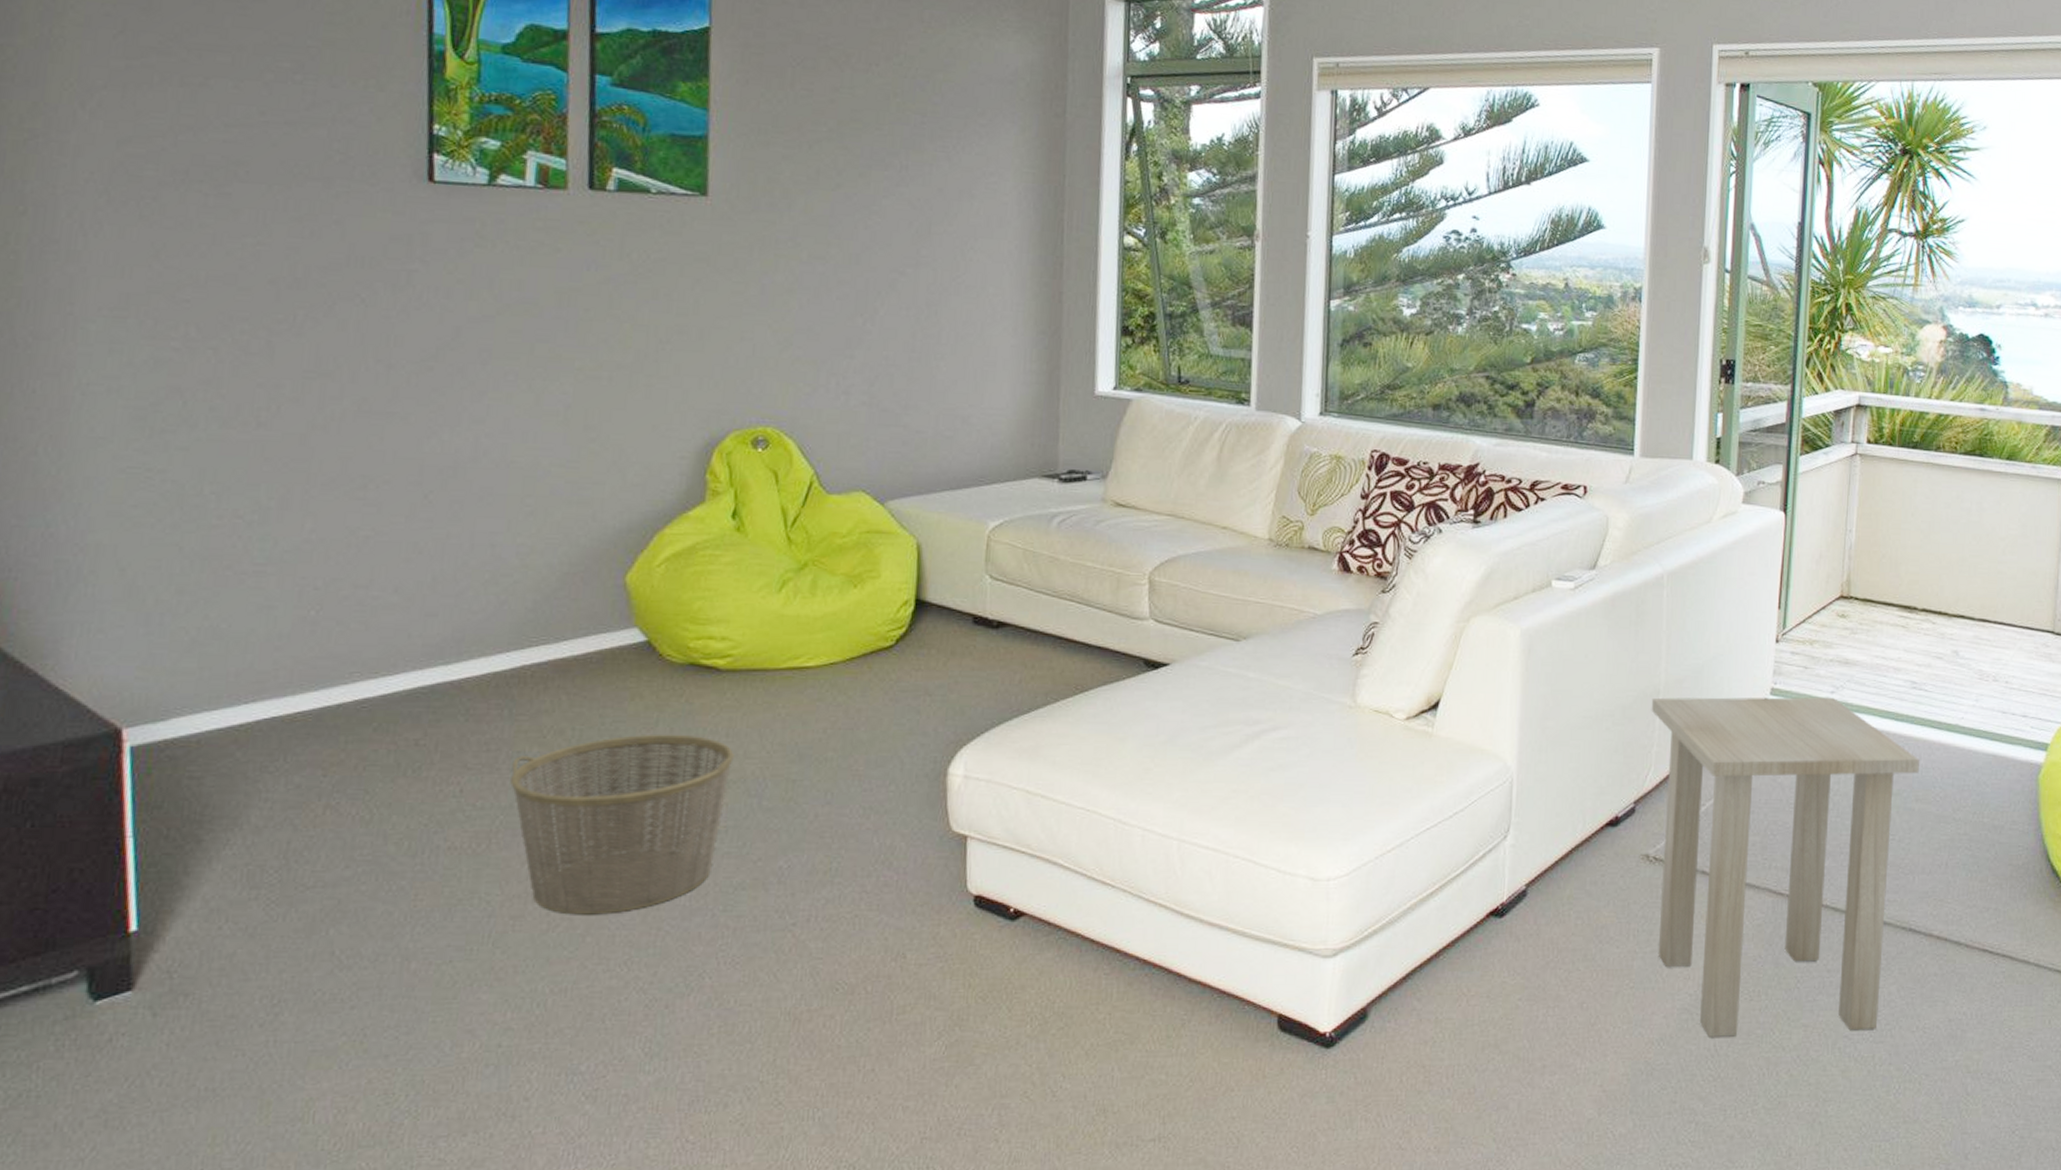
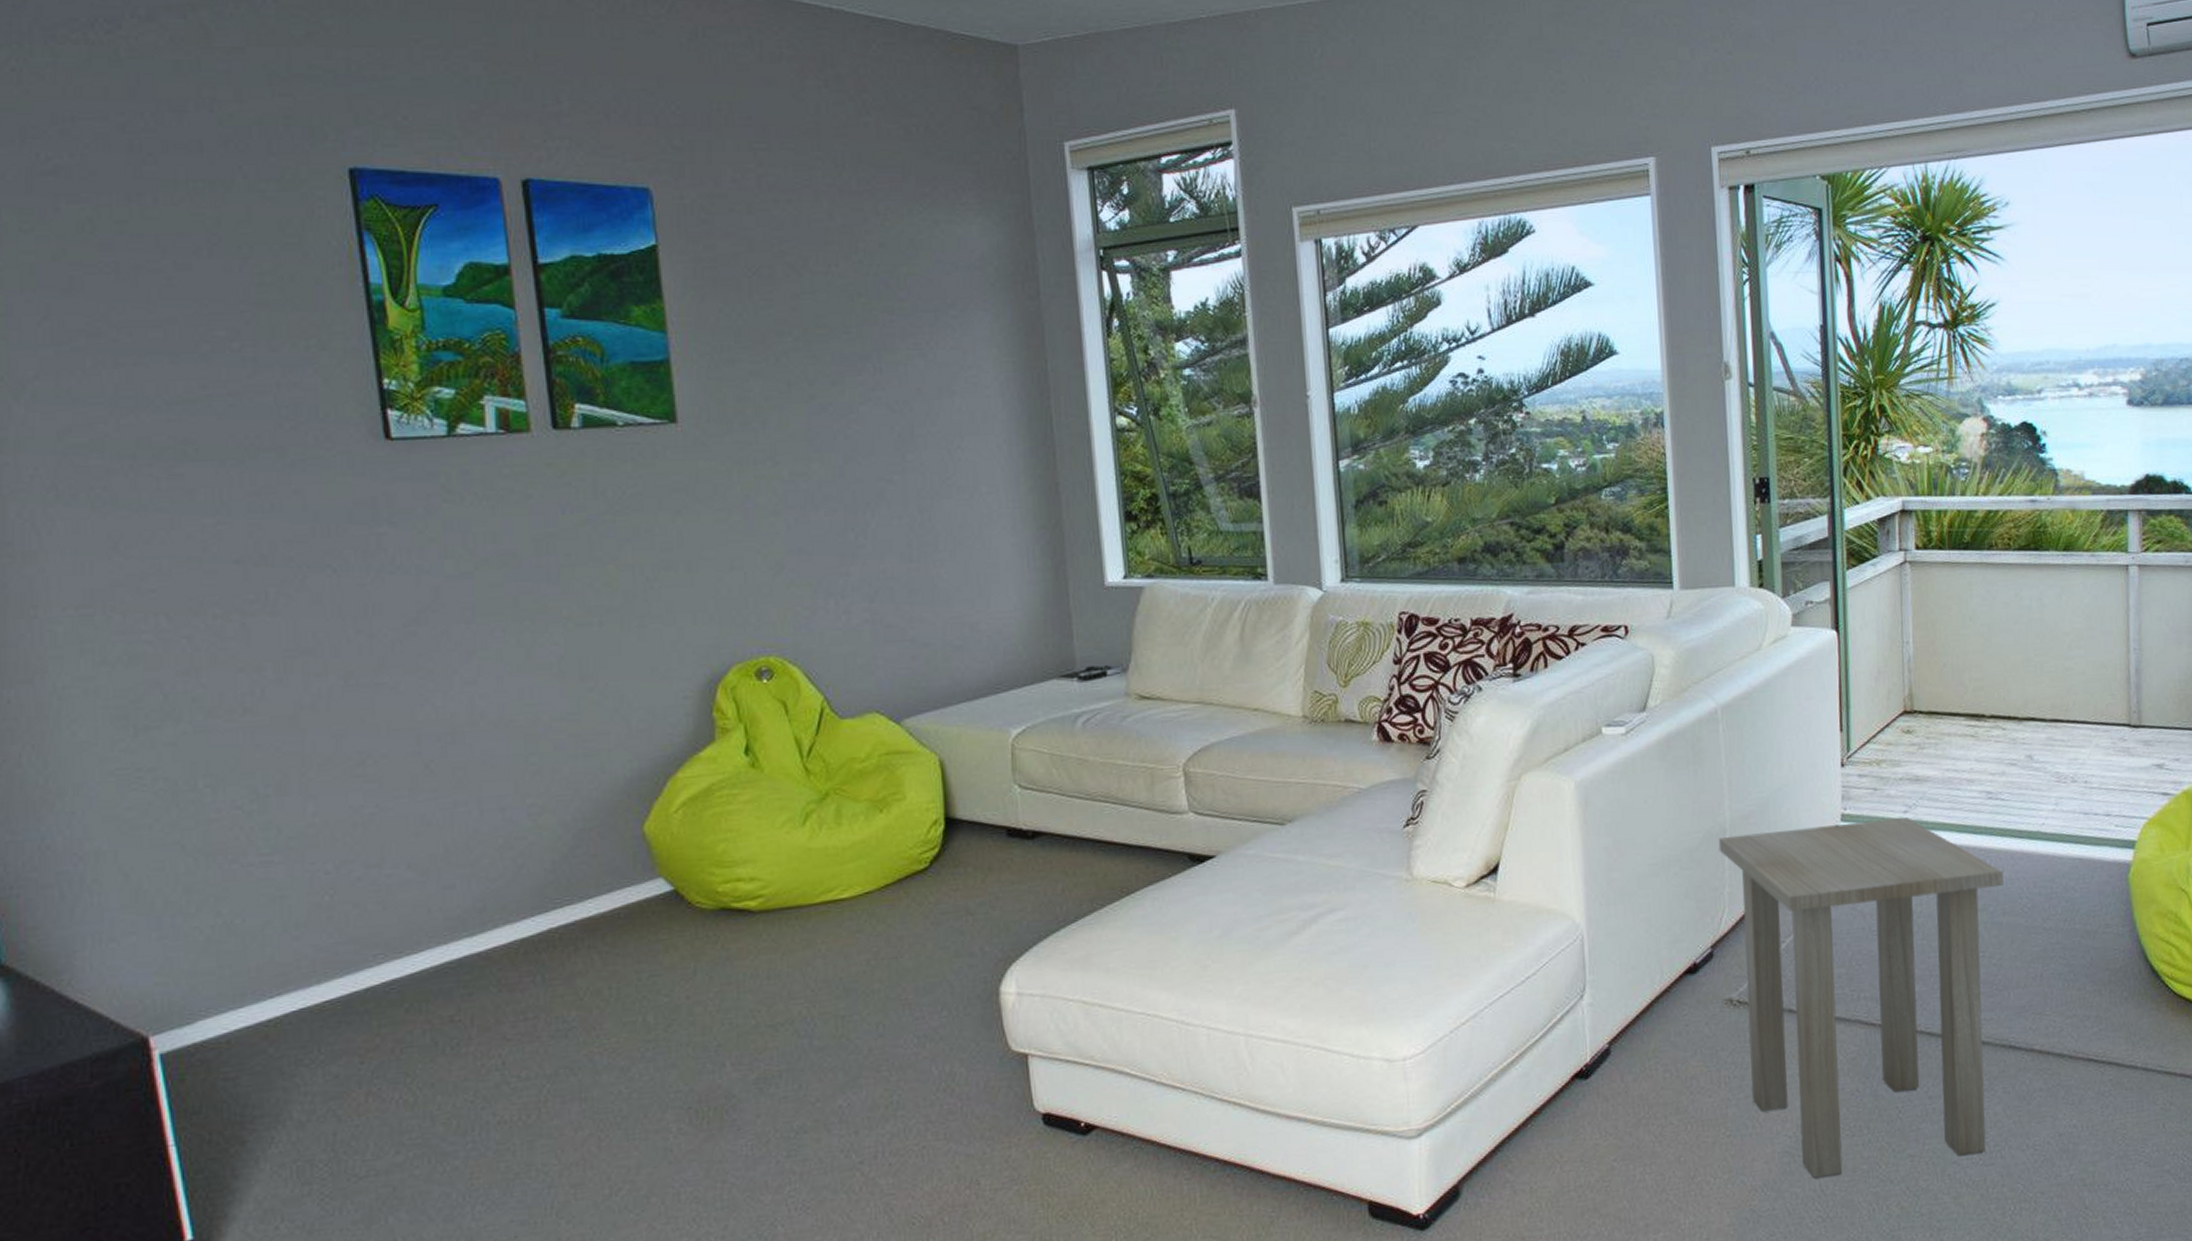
basket: present [510,734,736,915] -> none [552,981,780,1177]

